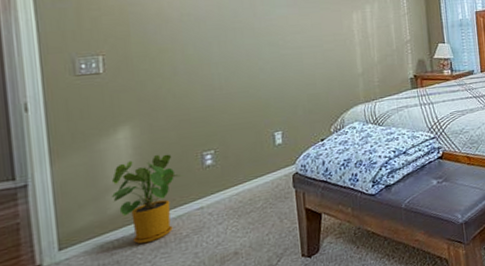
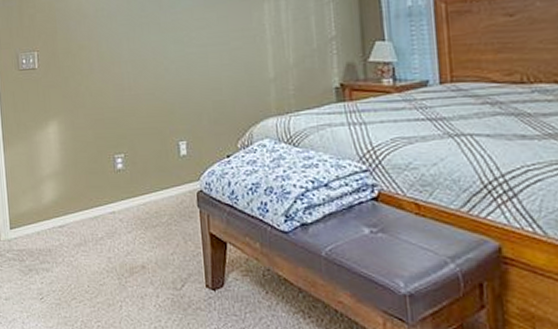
house plant: present [111,154,182,244] -> none [44,151,98,238]

